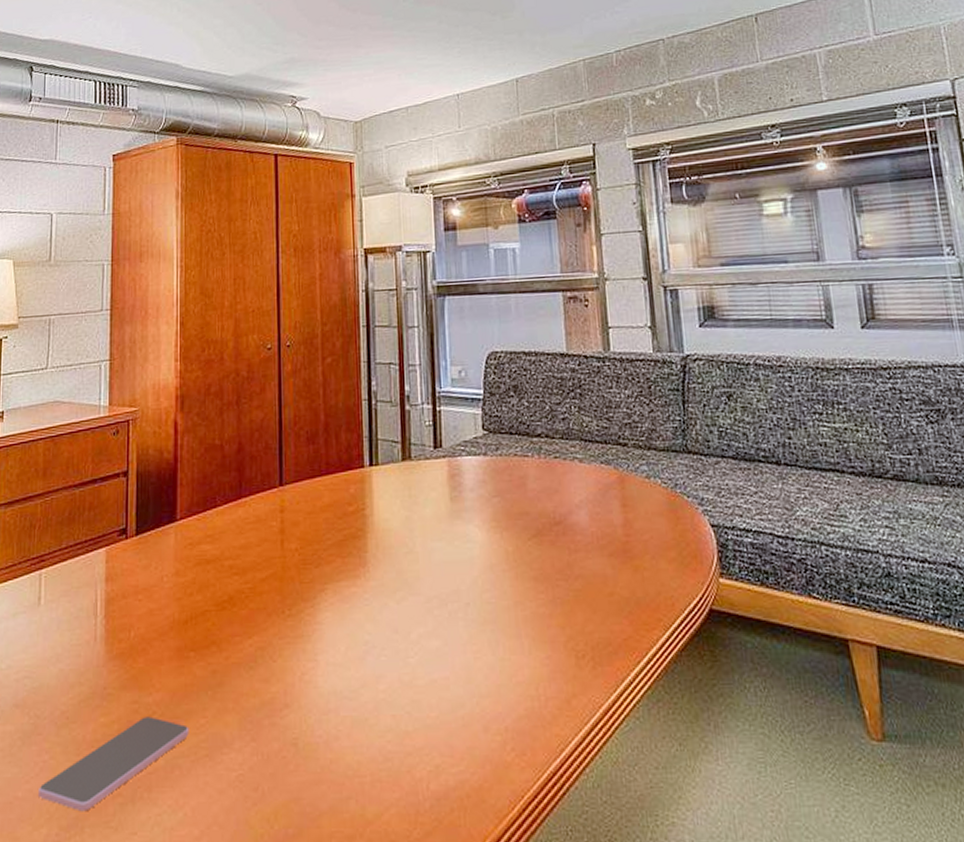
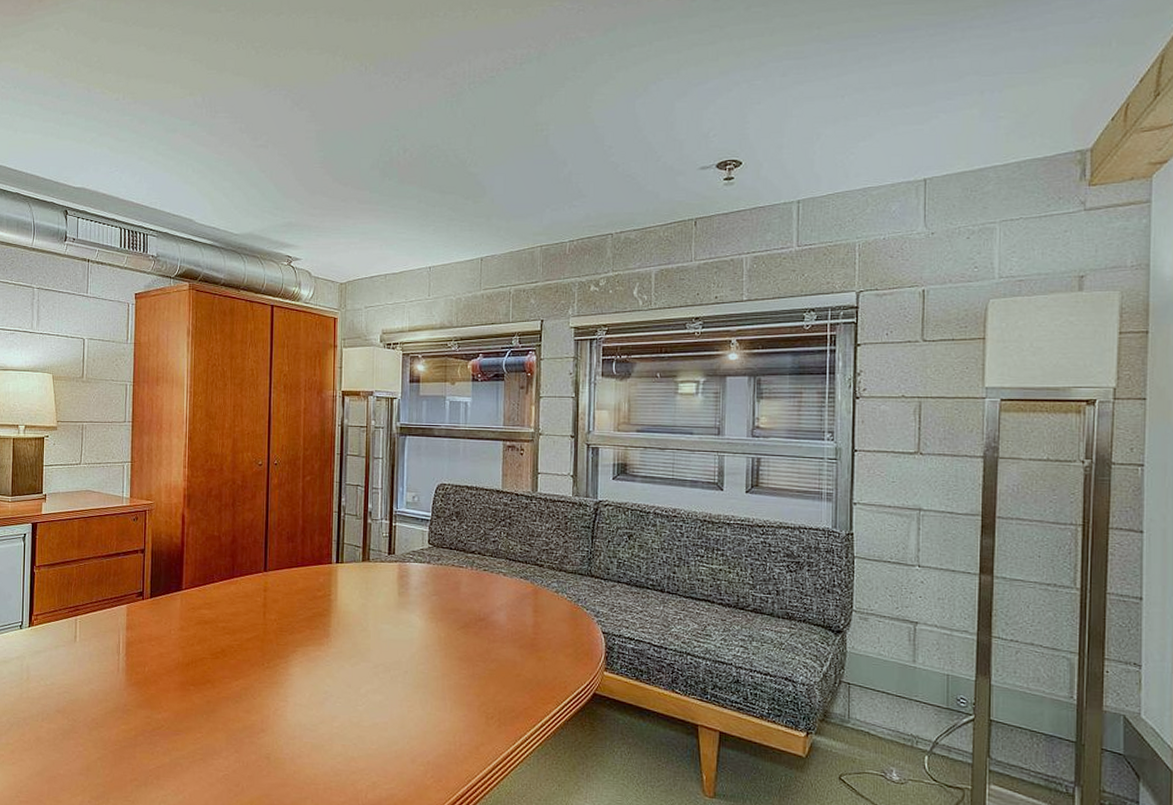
smartphone: present [39,716,189,812] -> none [75,728,189,788]

